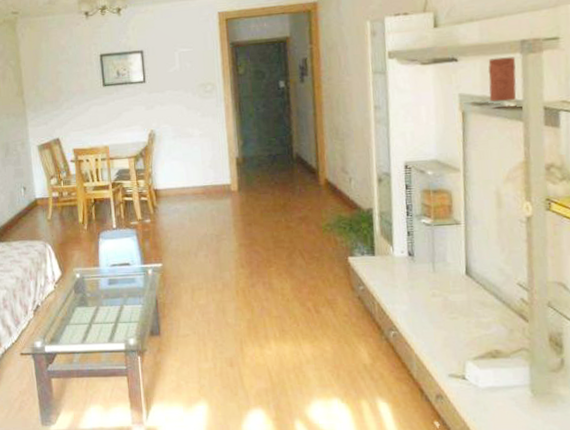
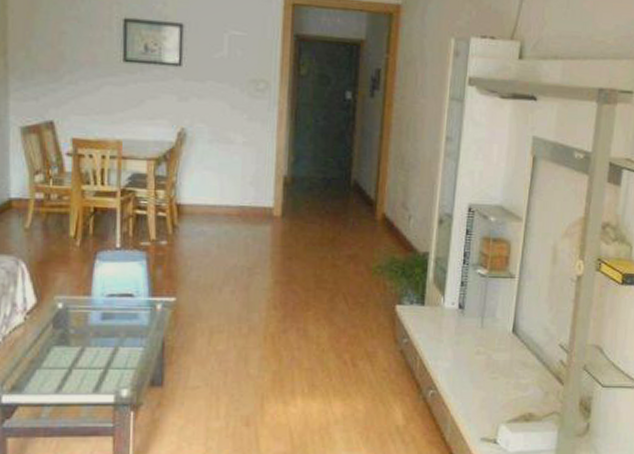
decorative vase: present [488,57,517,102] -> none [561,103,592,152]

